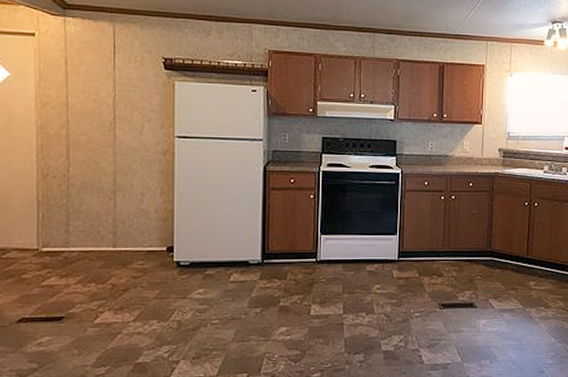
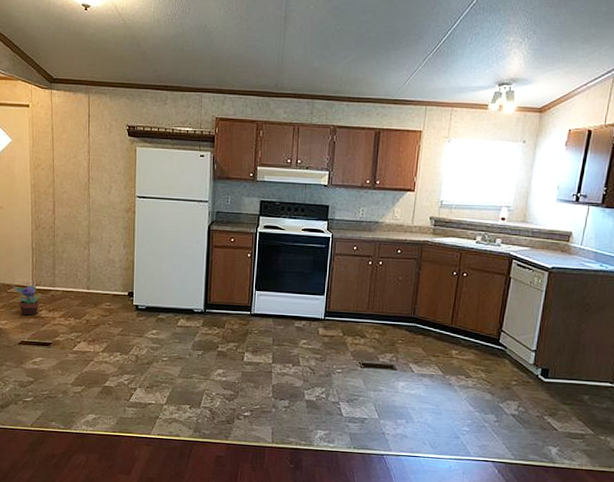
decorative plant: none [8,244,48,285] -> present [12,283,40,316]

